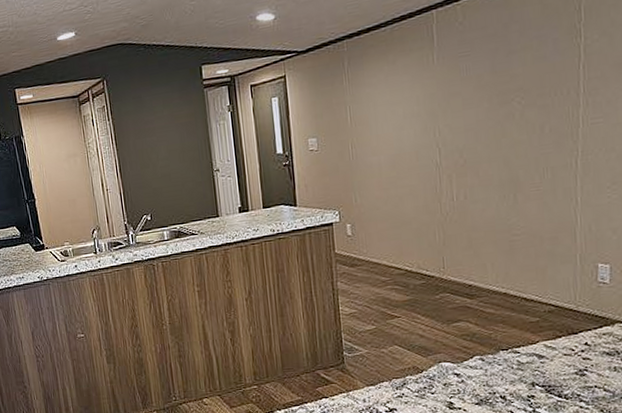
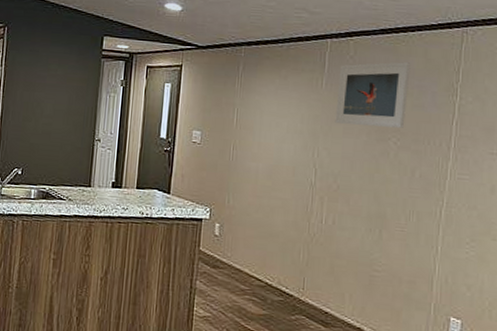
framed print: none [450,13,527,98] -> present [335,62,411,128]

